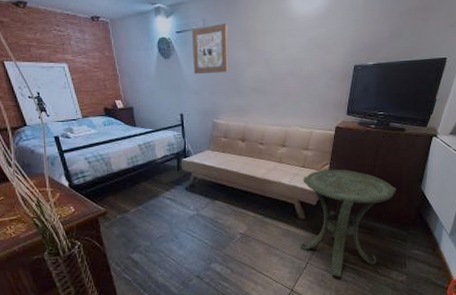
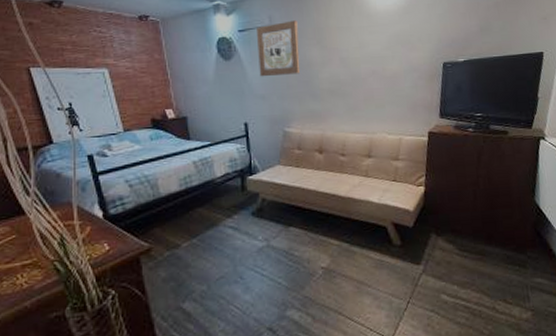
side table: present [300,169,397,277] -> none [395,182,507,319]

